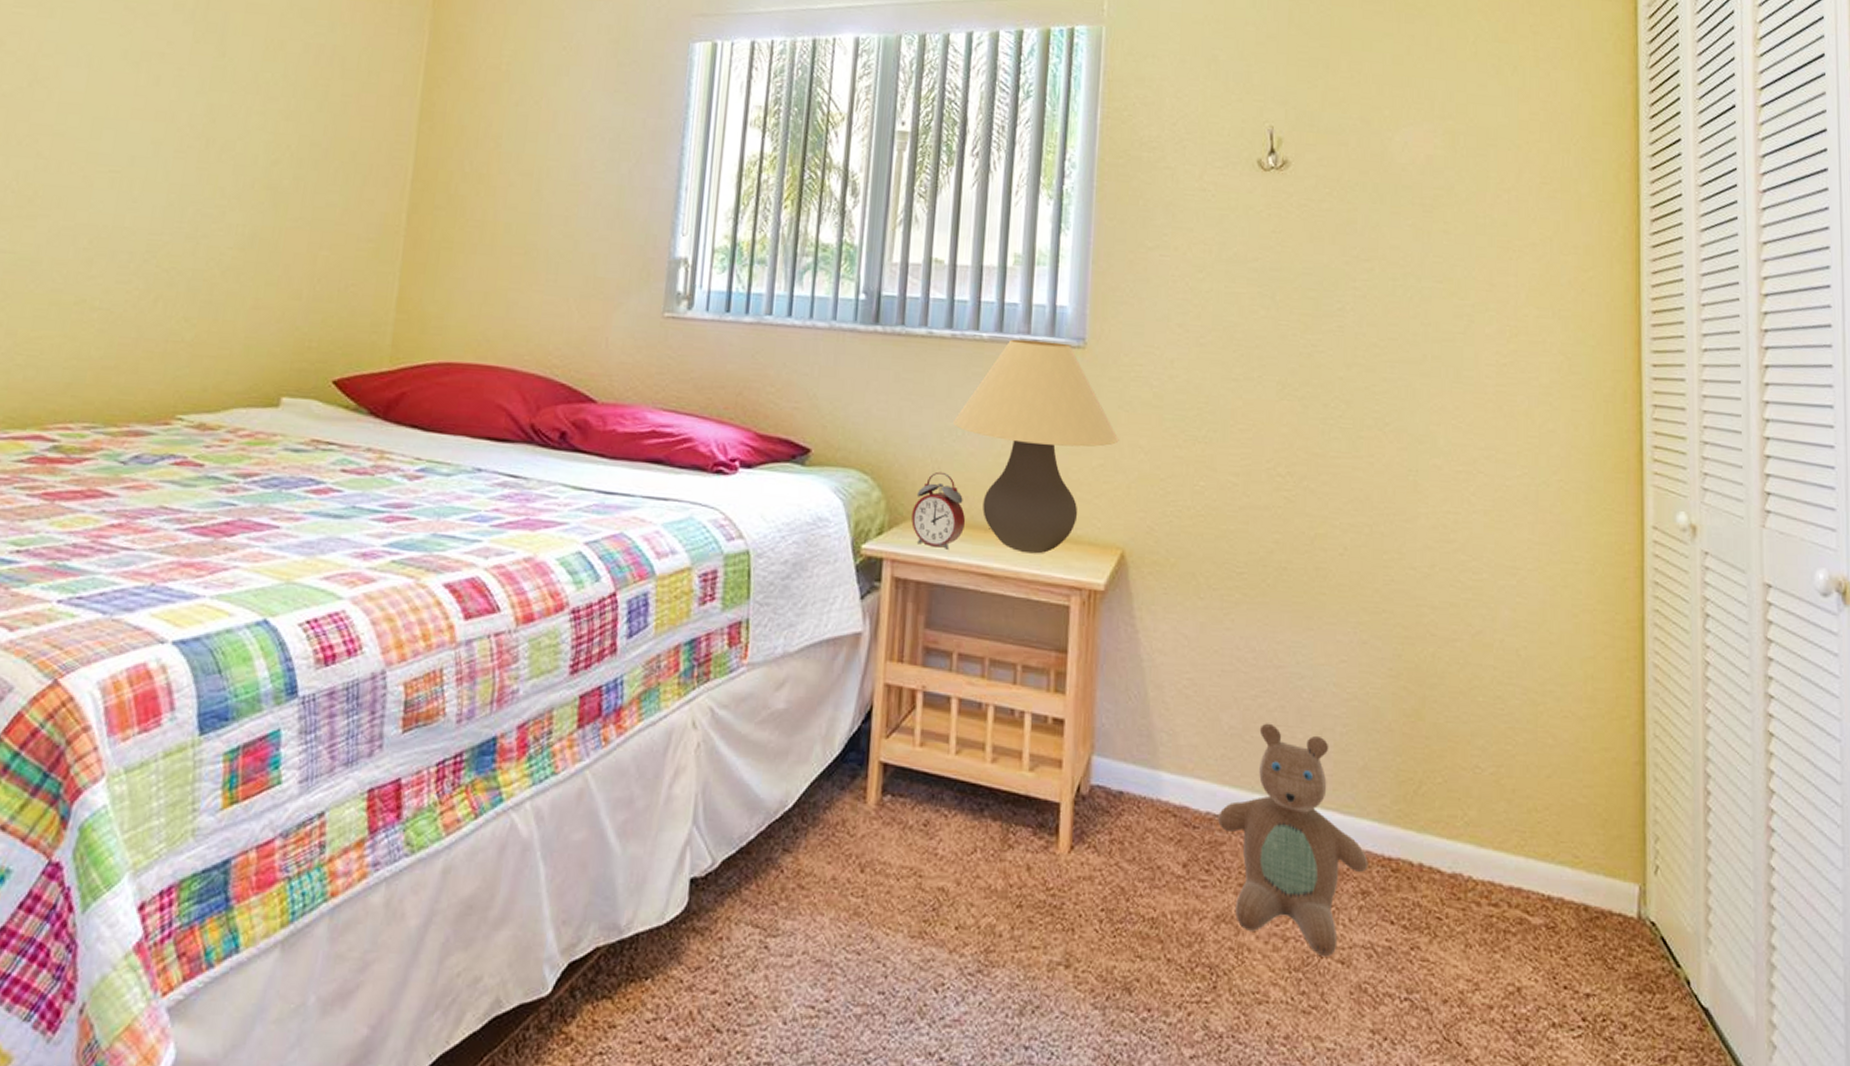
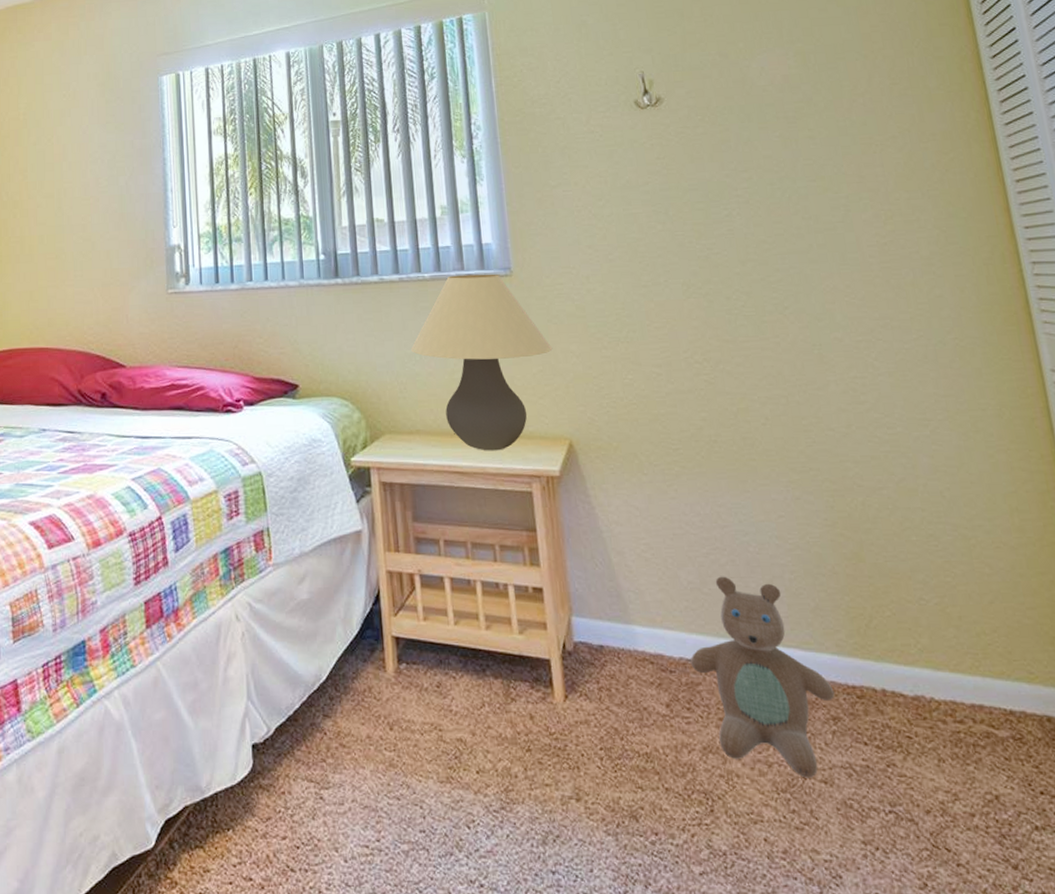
alarm clock: present [911,471,966,550] -> none [388,391,434,455]

